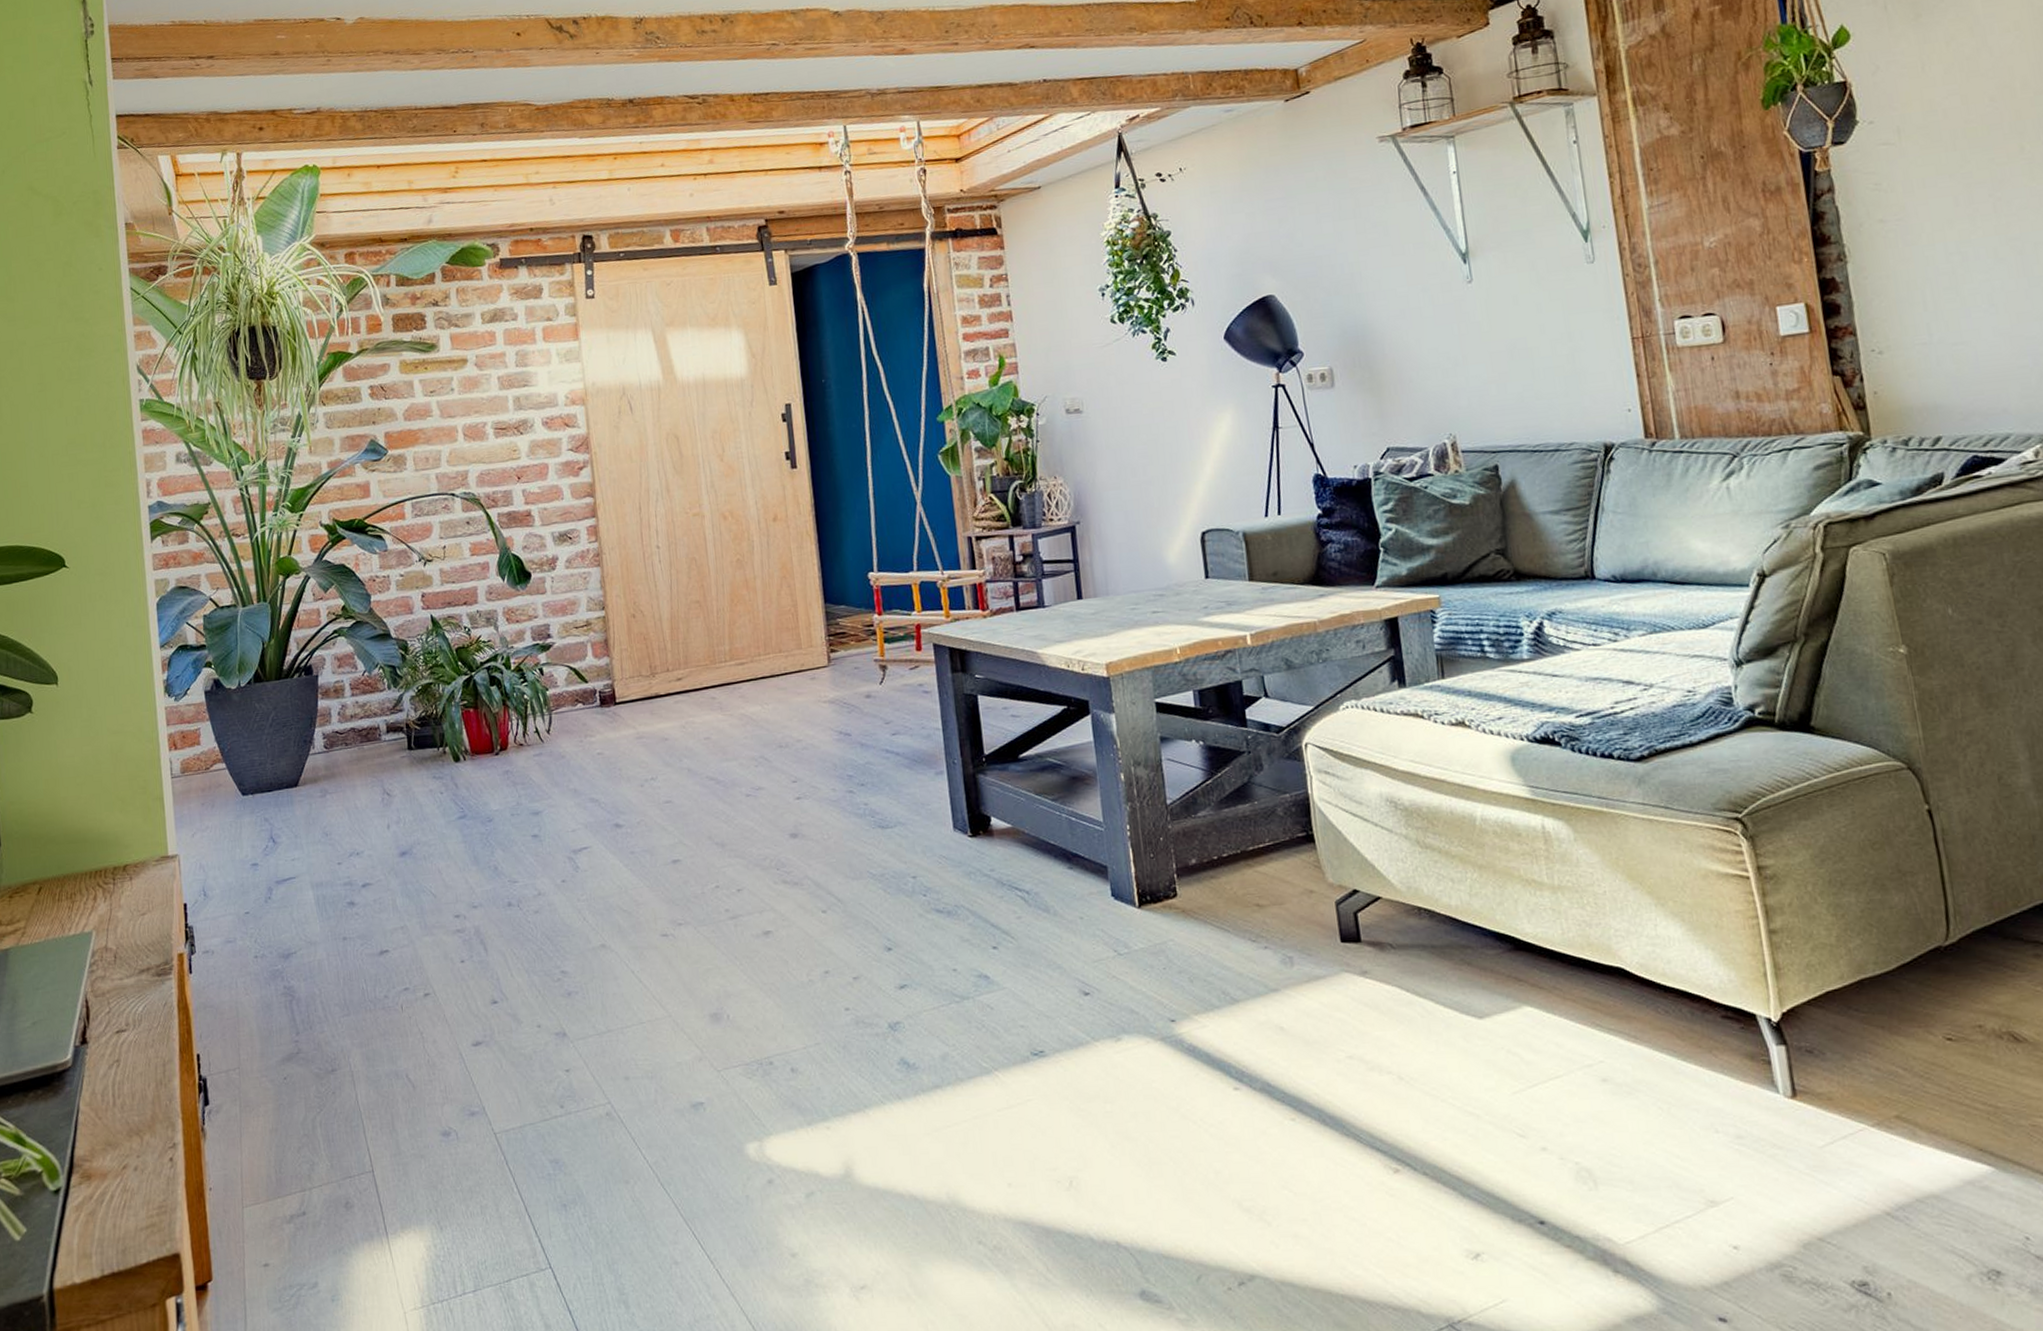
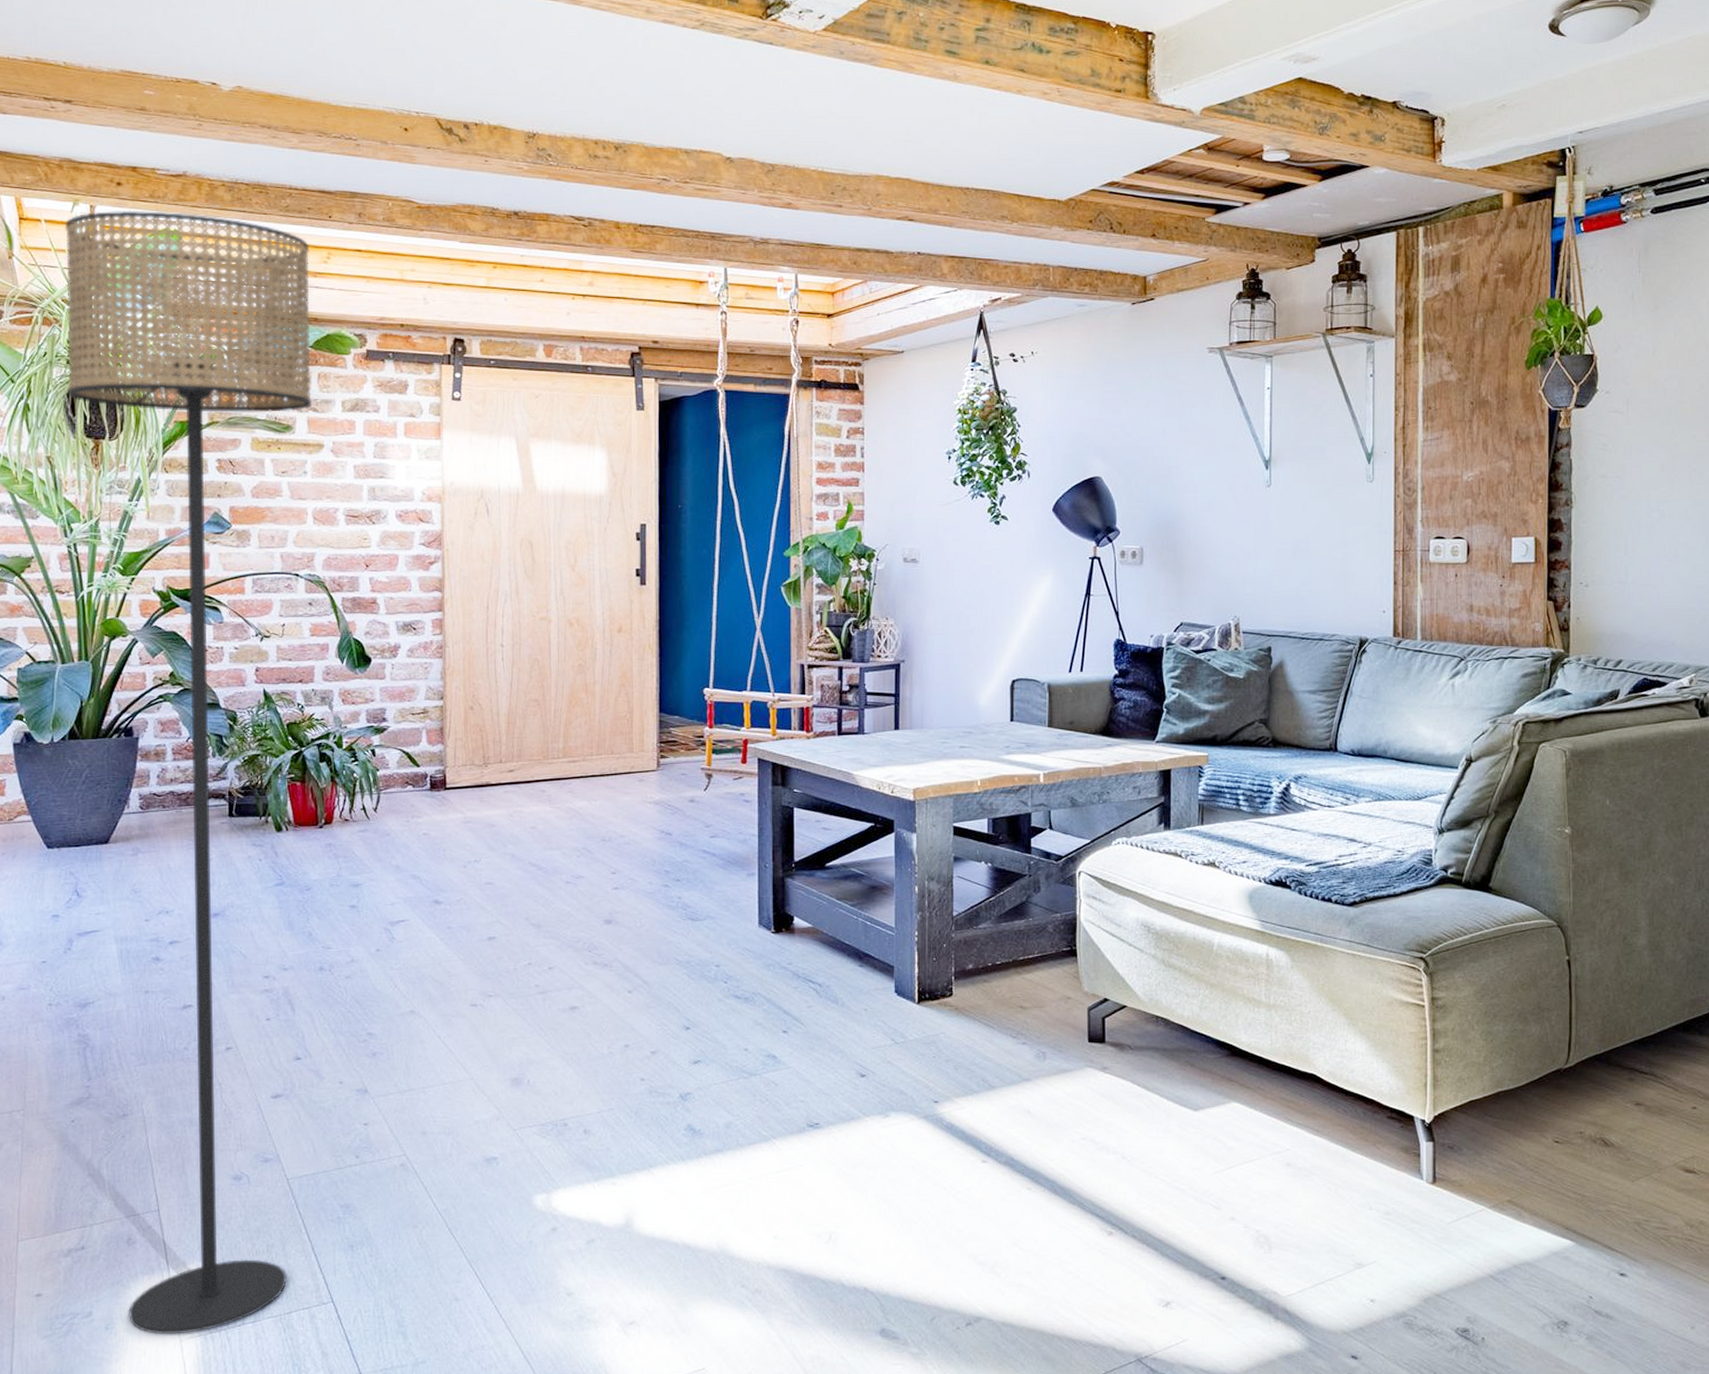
floor lamp: none [215,146,504,1307] -> present [64,210,313,1335]

